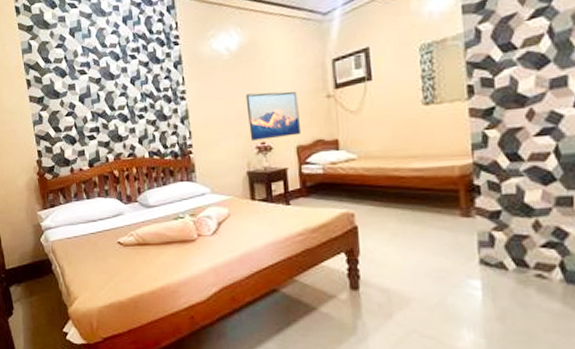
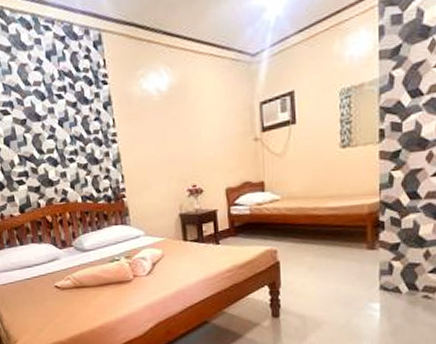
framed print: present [245,91,300,141] -> none [176,134,229,184]

